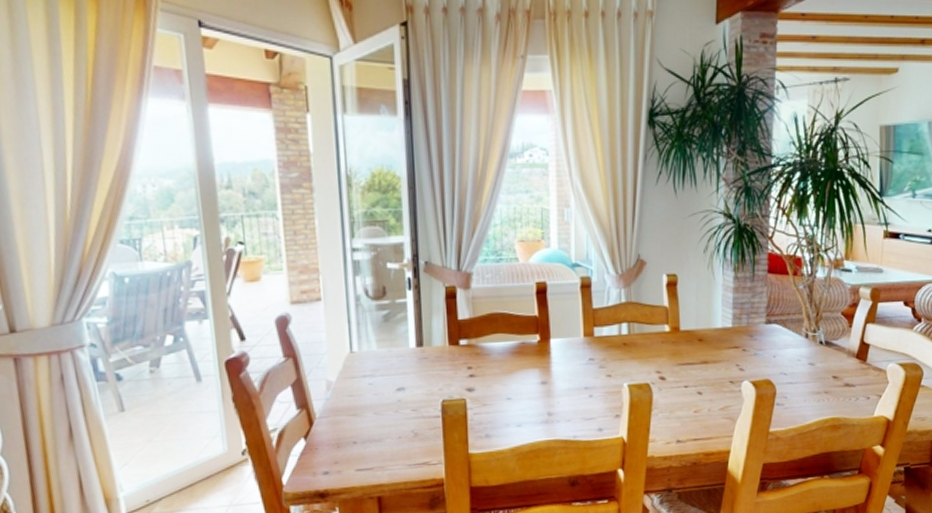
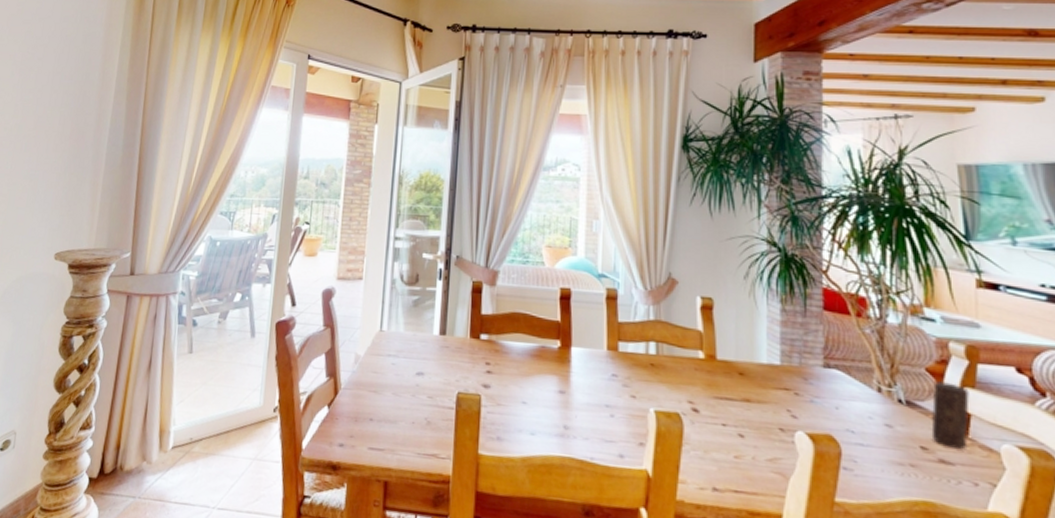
candle: none [841,321,870,373] -> present [931,381,970,449]

